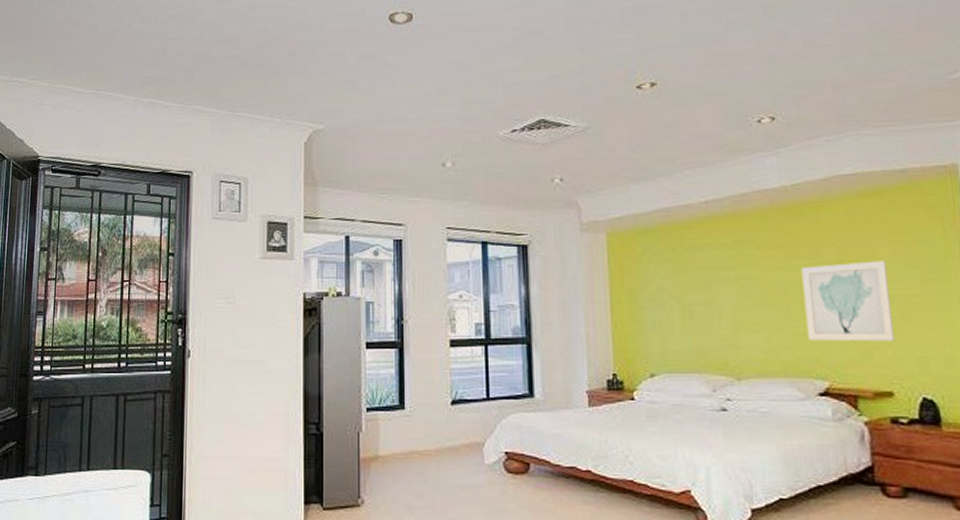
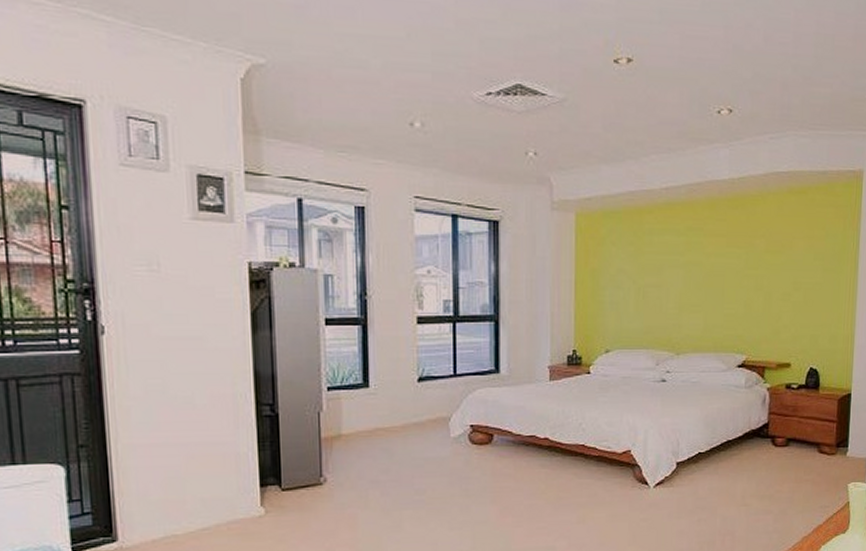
wall art: present [801,260,895,341] -> none [735,252,800,321]

